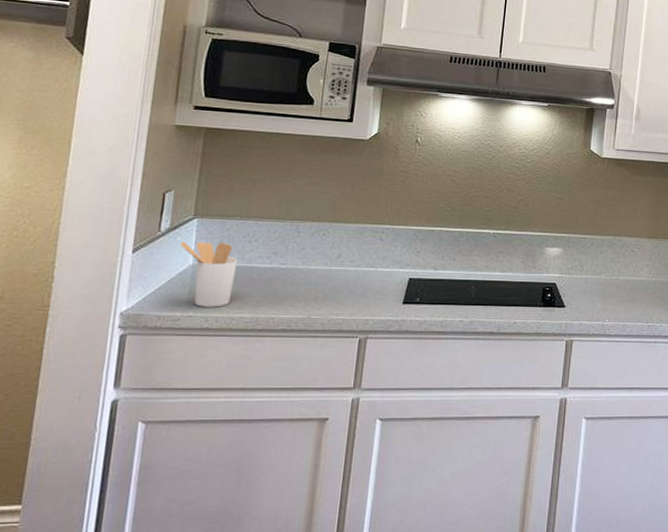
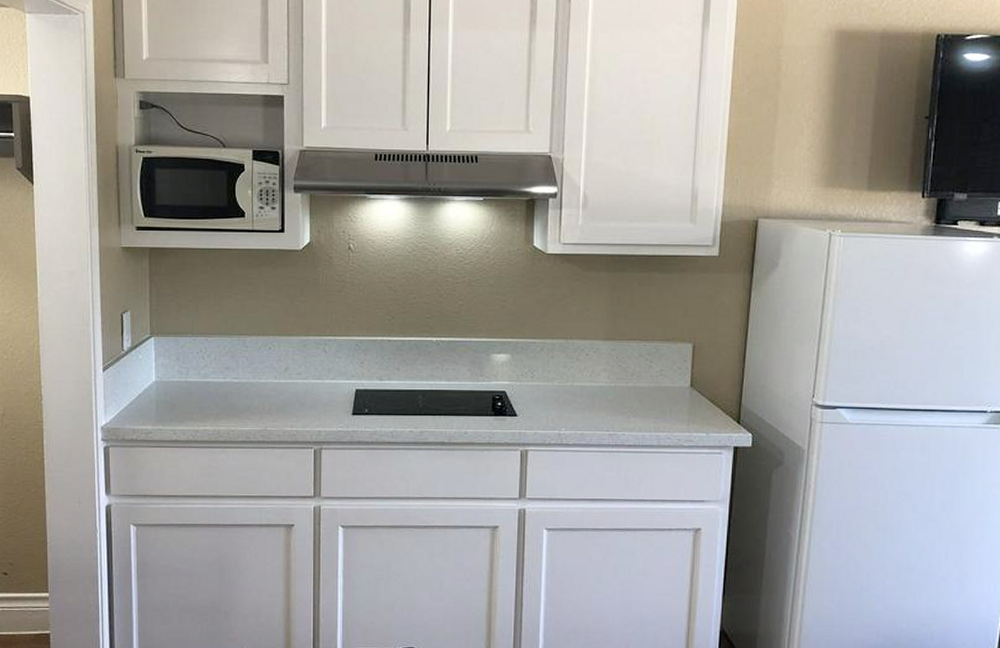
utensil holder: present [180,241,238,307] -> none [142,359,195,421]

